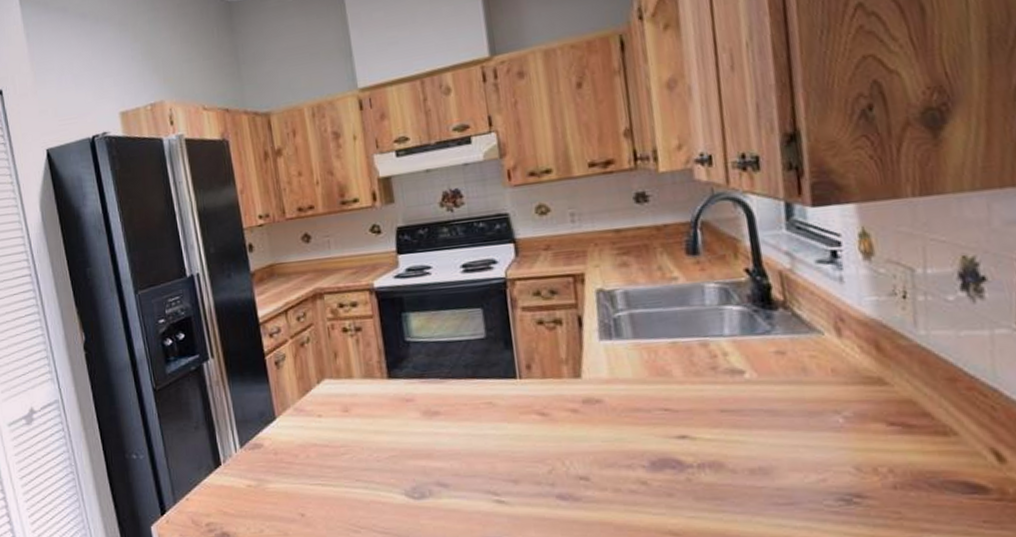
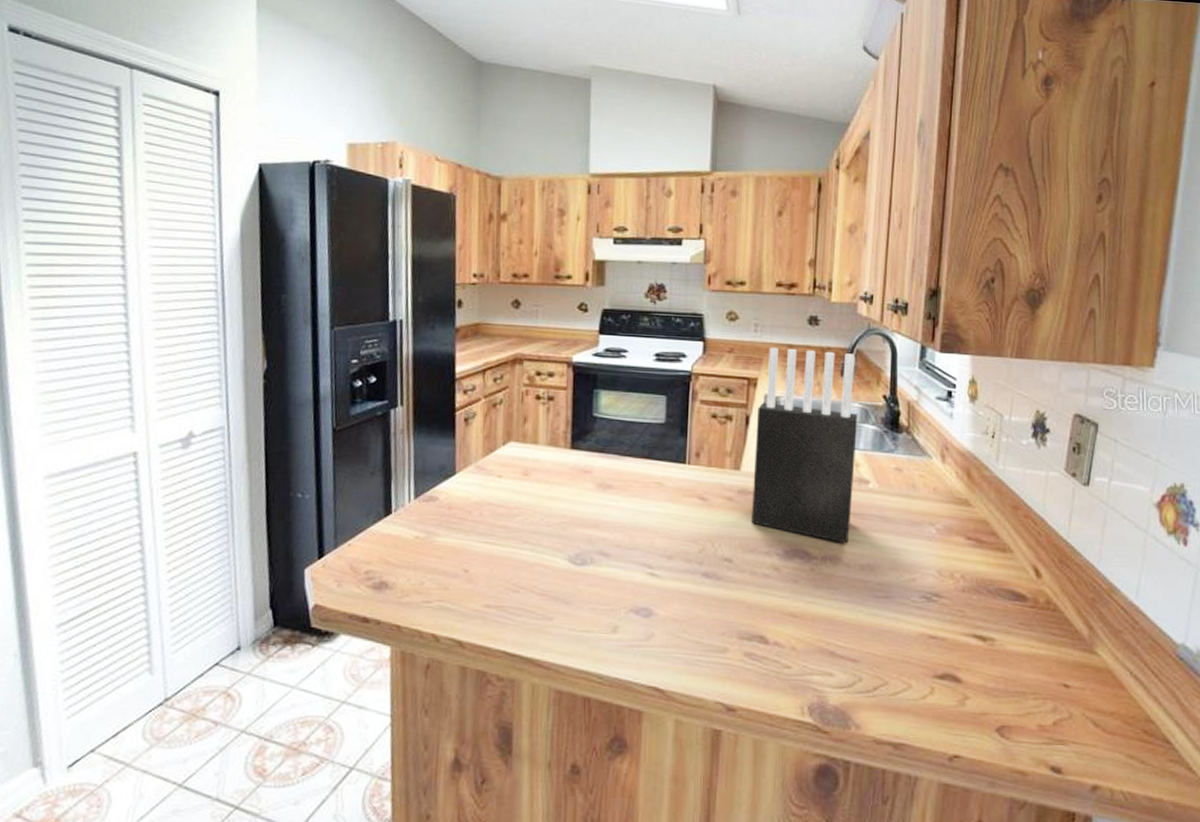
knife block: none [590,227,730,447] -> present [752,347,858,544]

